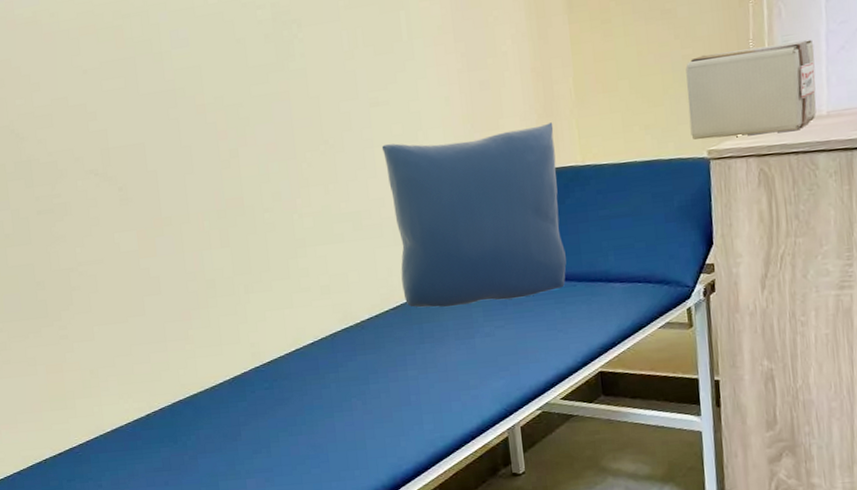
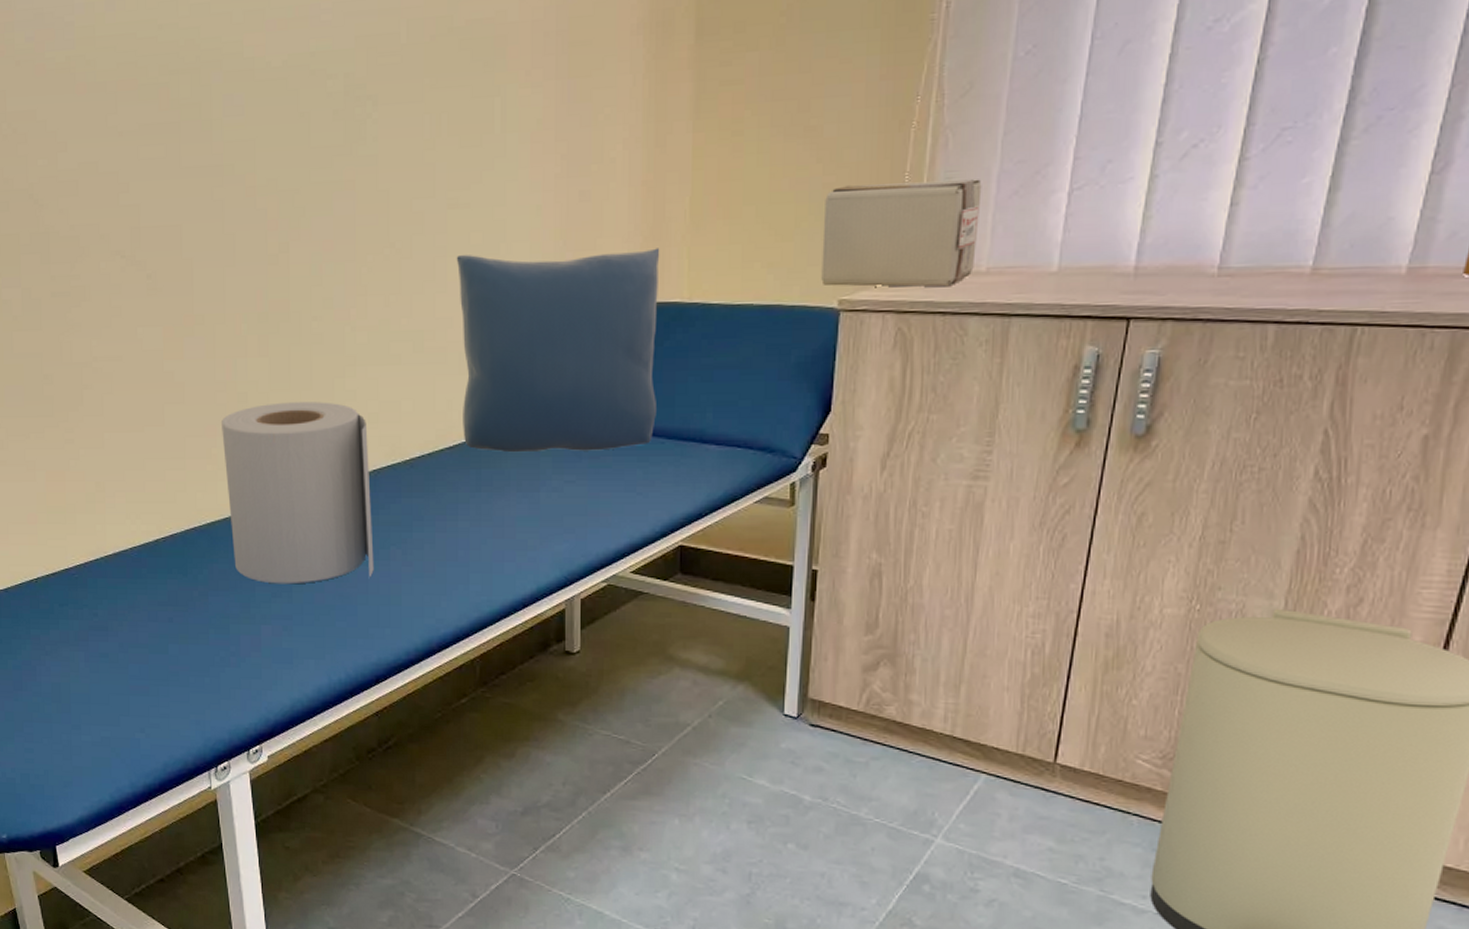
paper towel roll: none [195,280,340,442] -> present [222,402,374,585]

